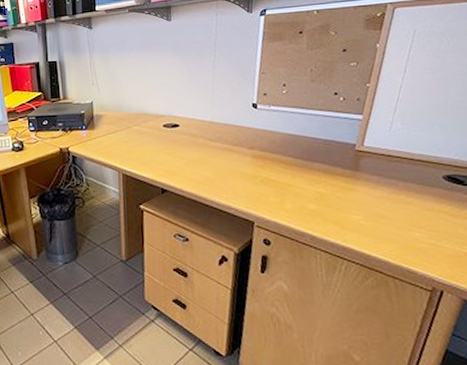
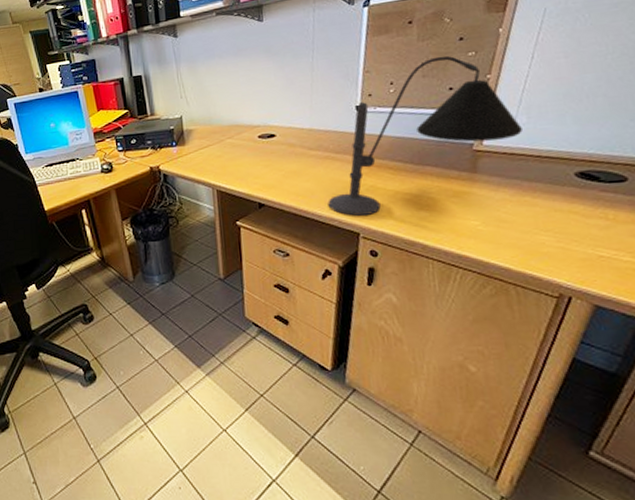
desk lamp: none [225,64,398,205] -> present [328,55,523,216]

